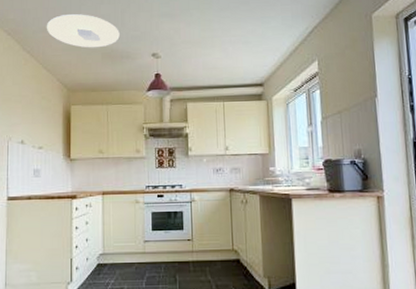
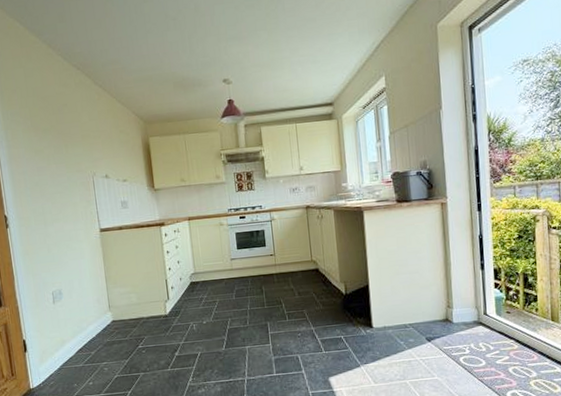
ceiling light: present [46,14,120,48] -> none [114,42,190,78]

